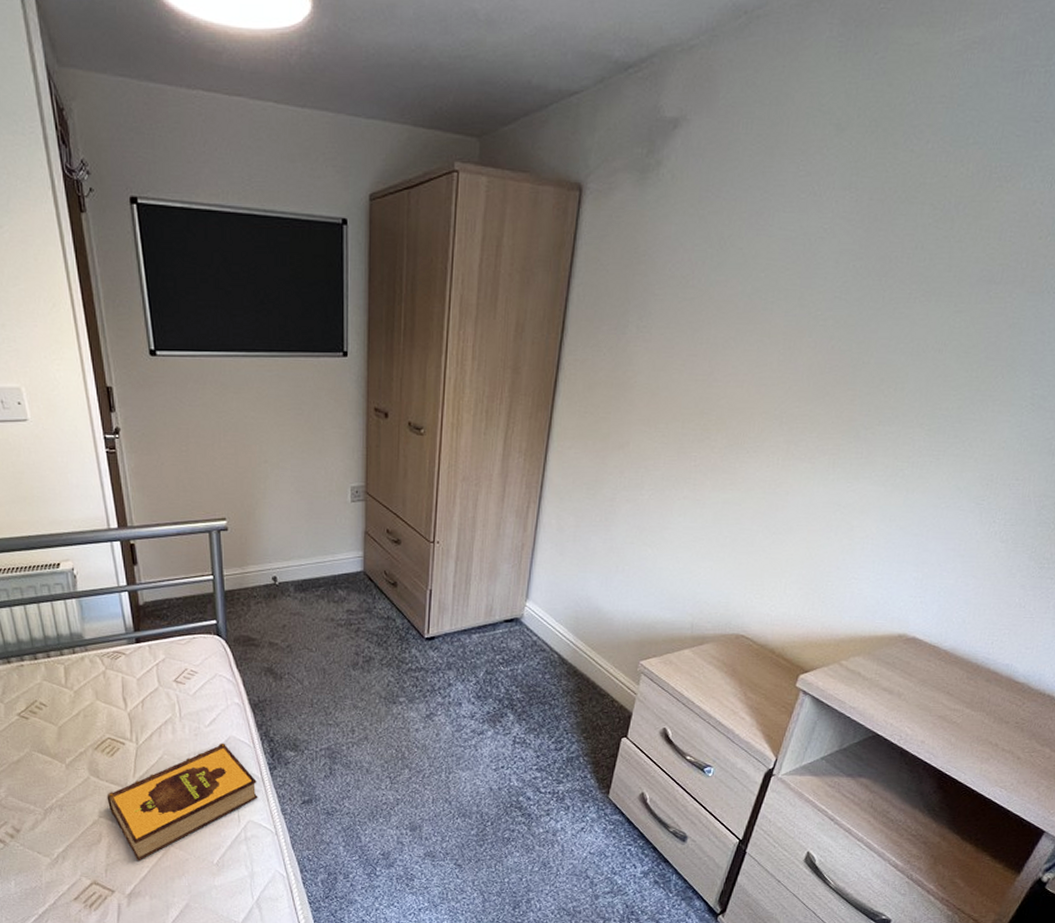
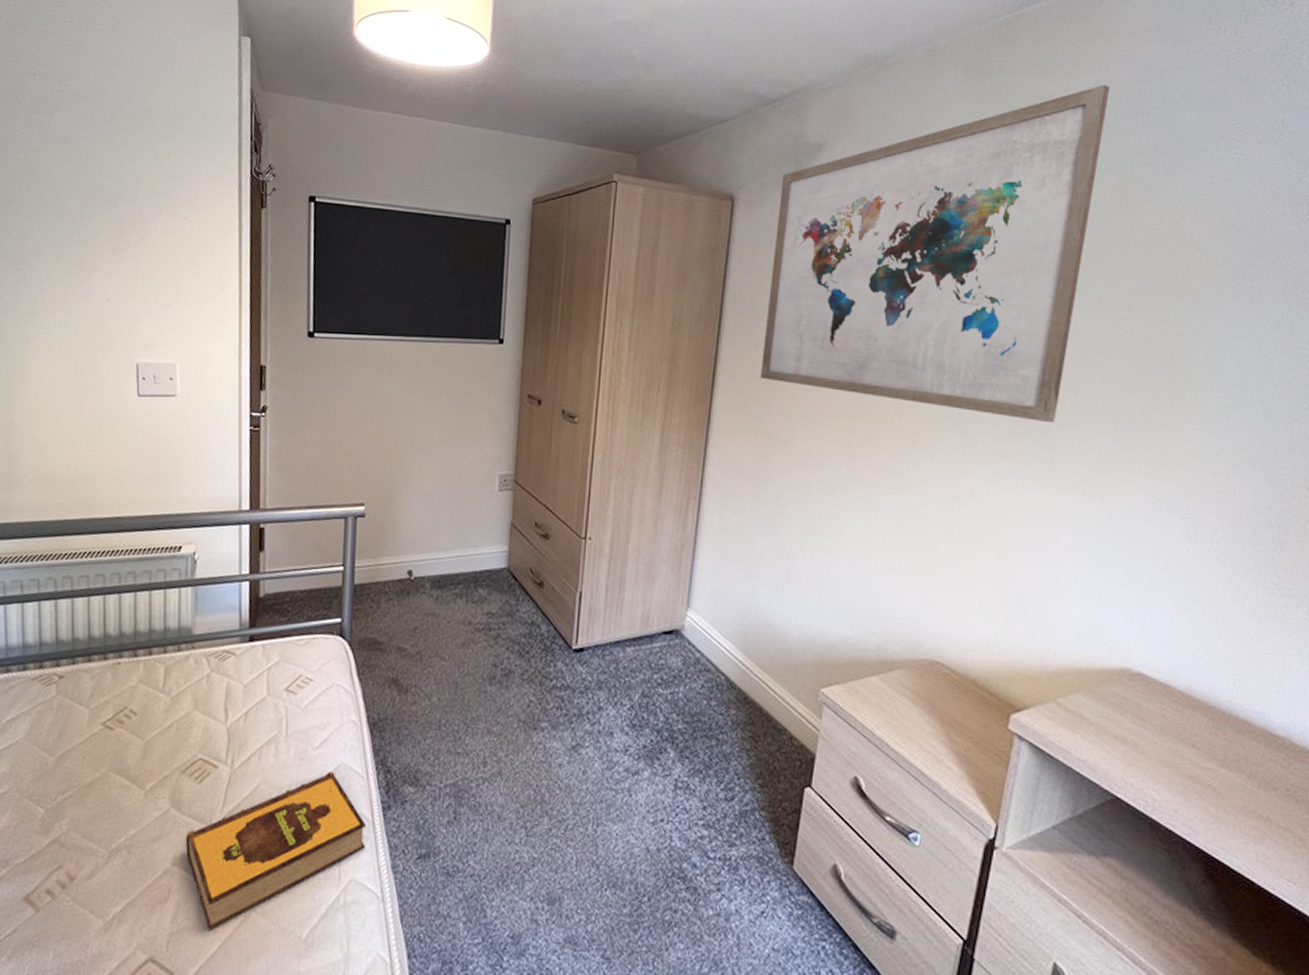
wall art: none [600,37,997,420] -> present [760,84,1110,423]

